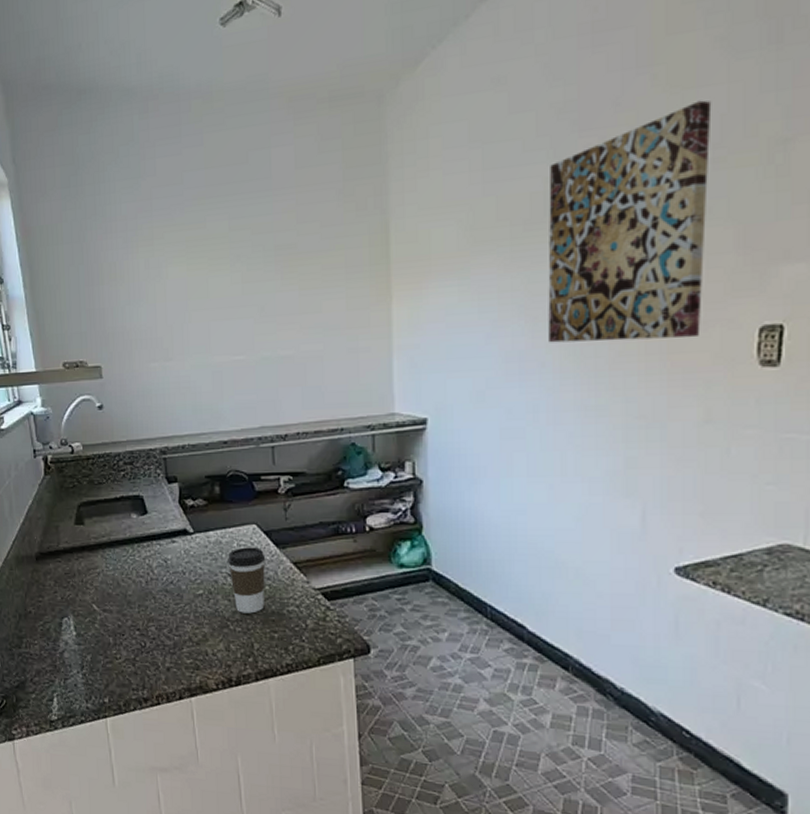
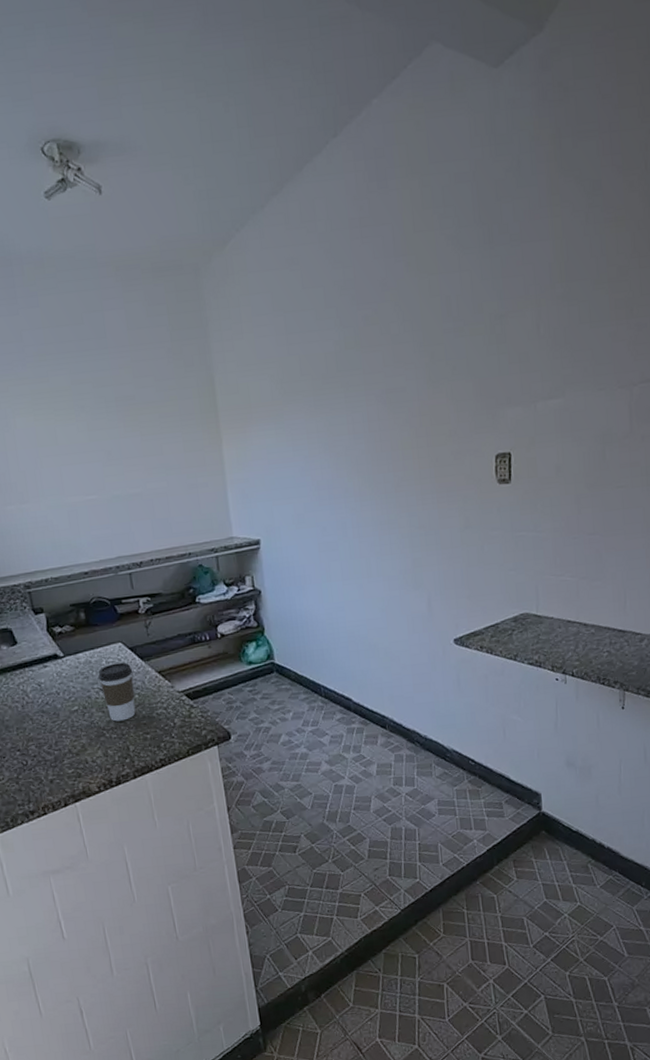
wall art: present [548,100,712,343] -> none [338,284,457,473]

